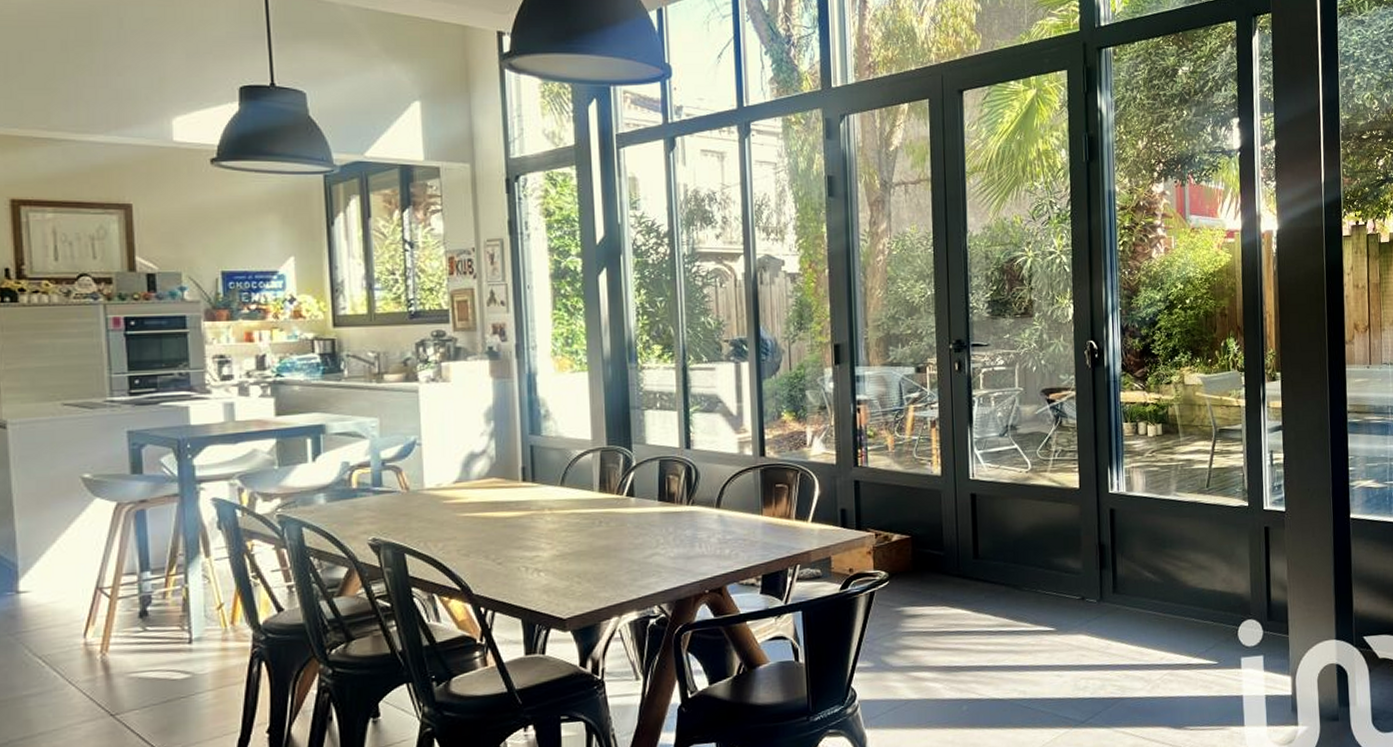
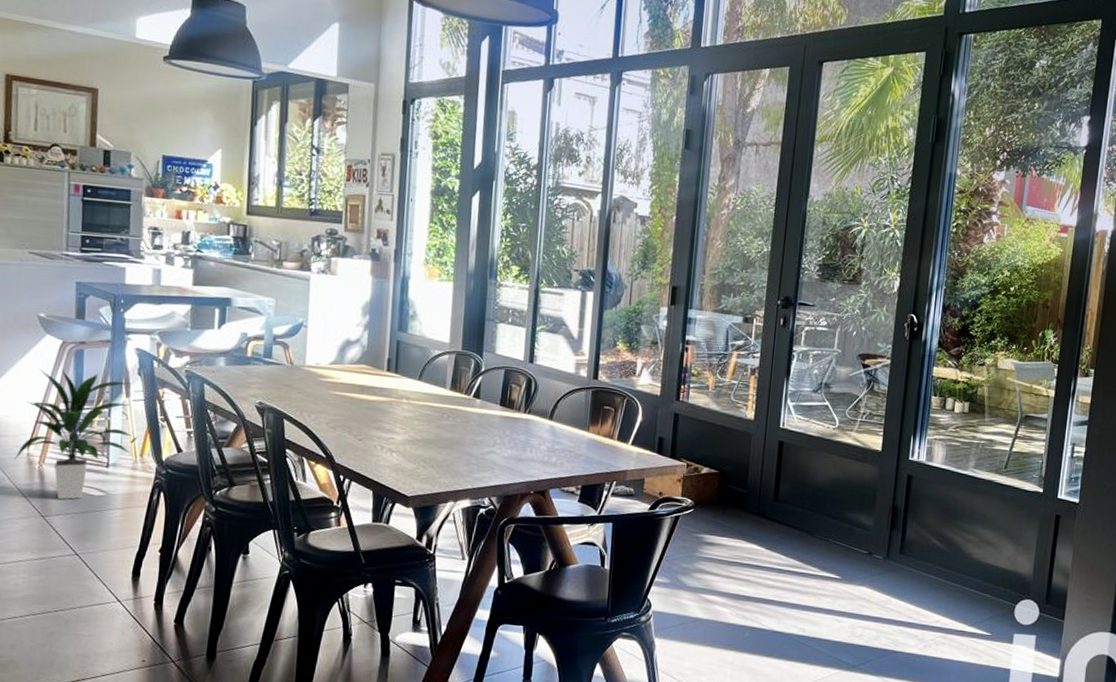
indoor plant: none [68,535,218,692] -> present [14,369,132,500]

